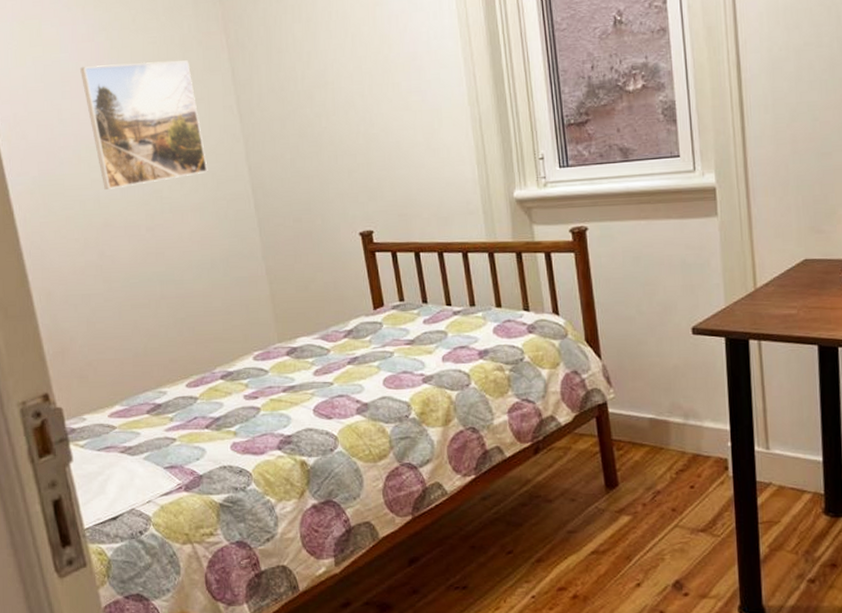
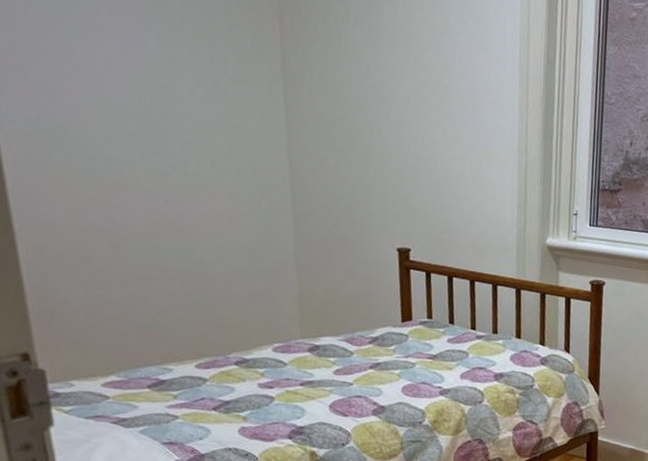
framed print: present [80,60,208,190] -> none [101,10,244,158]

